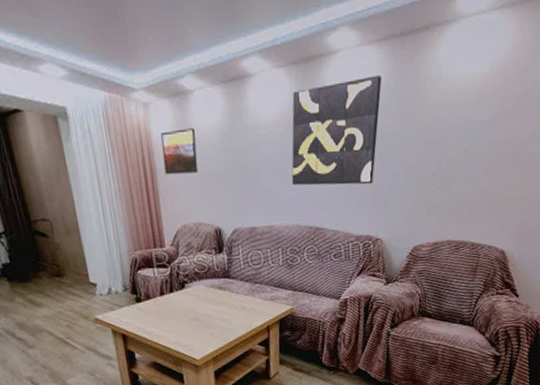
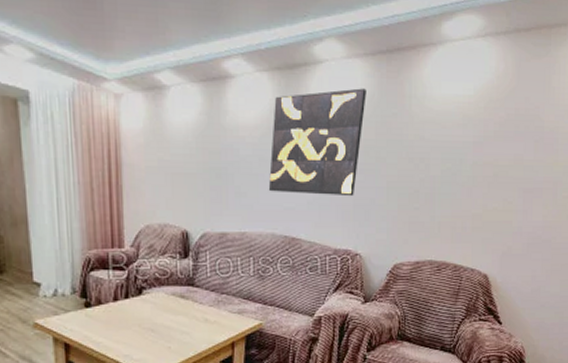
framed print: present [161,128,198,175] -> none [130,124,169,171]

